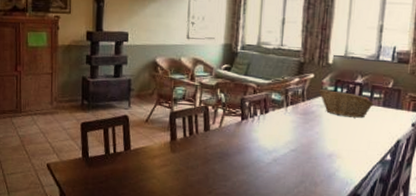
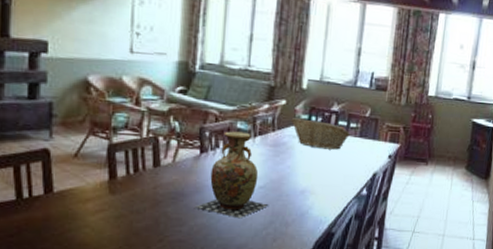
vase: none [237,101,299,177] -> present [195,131,268,219]

